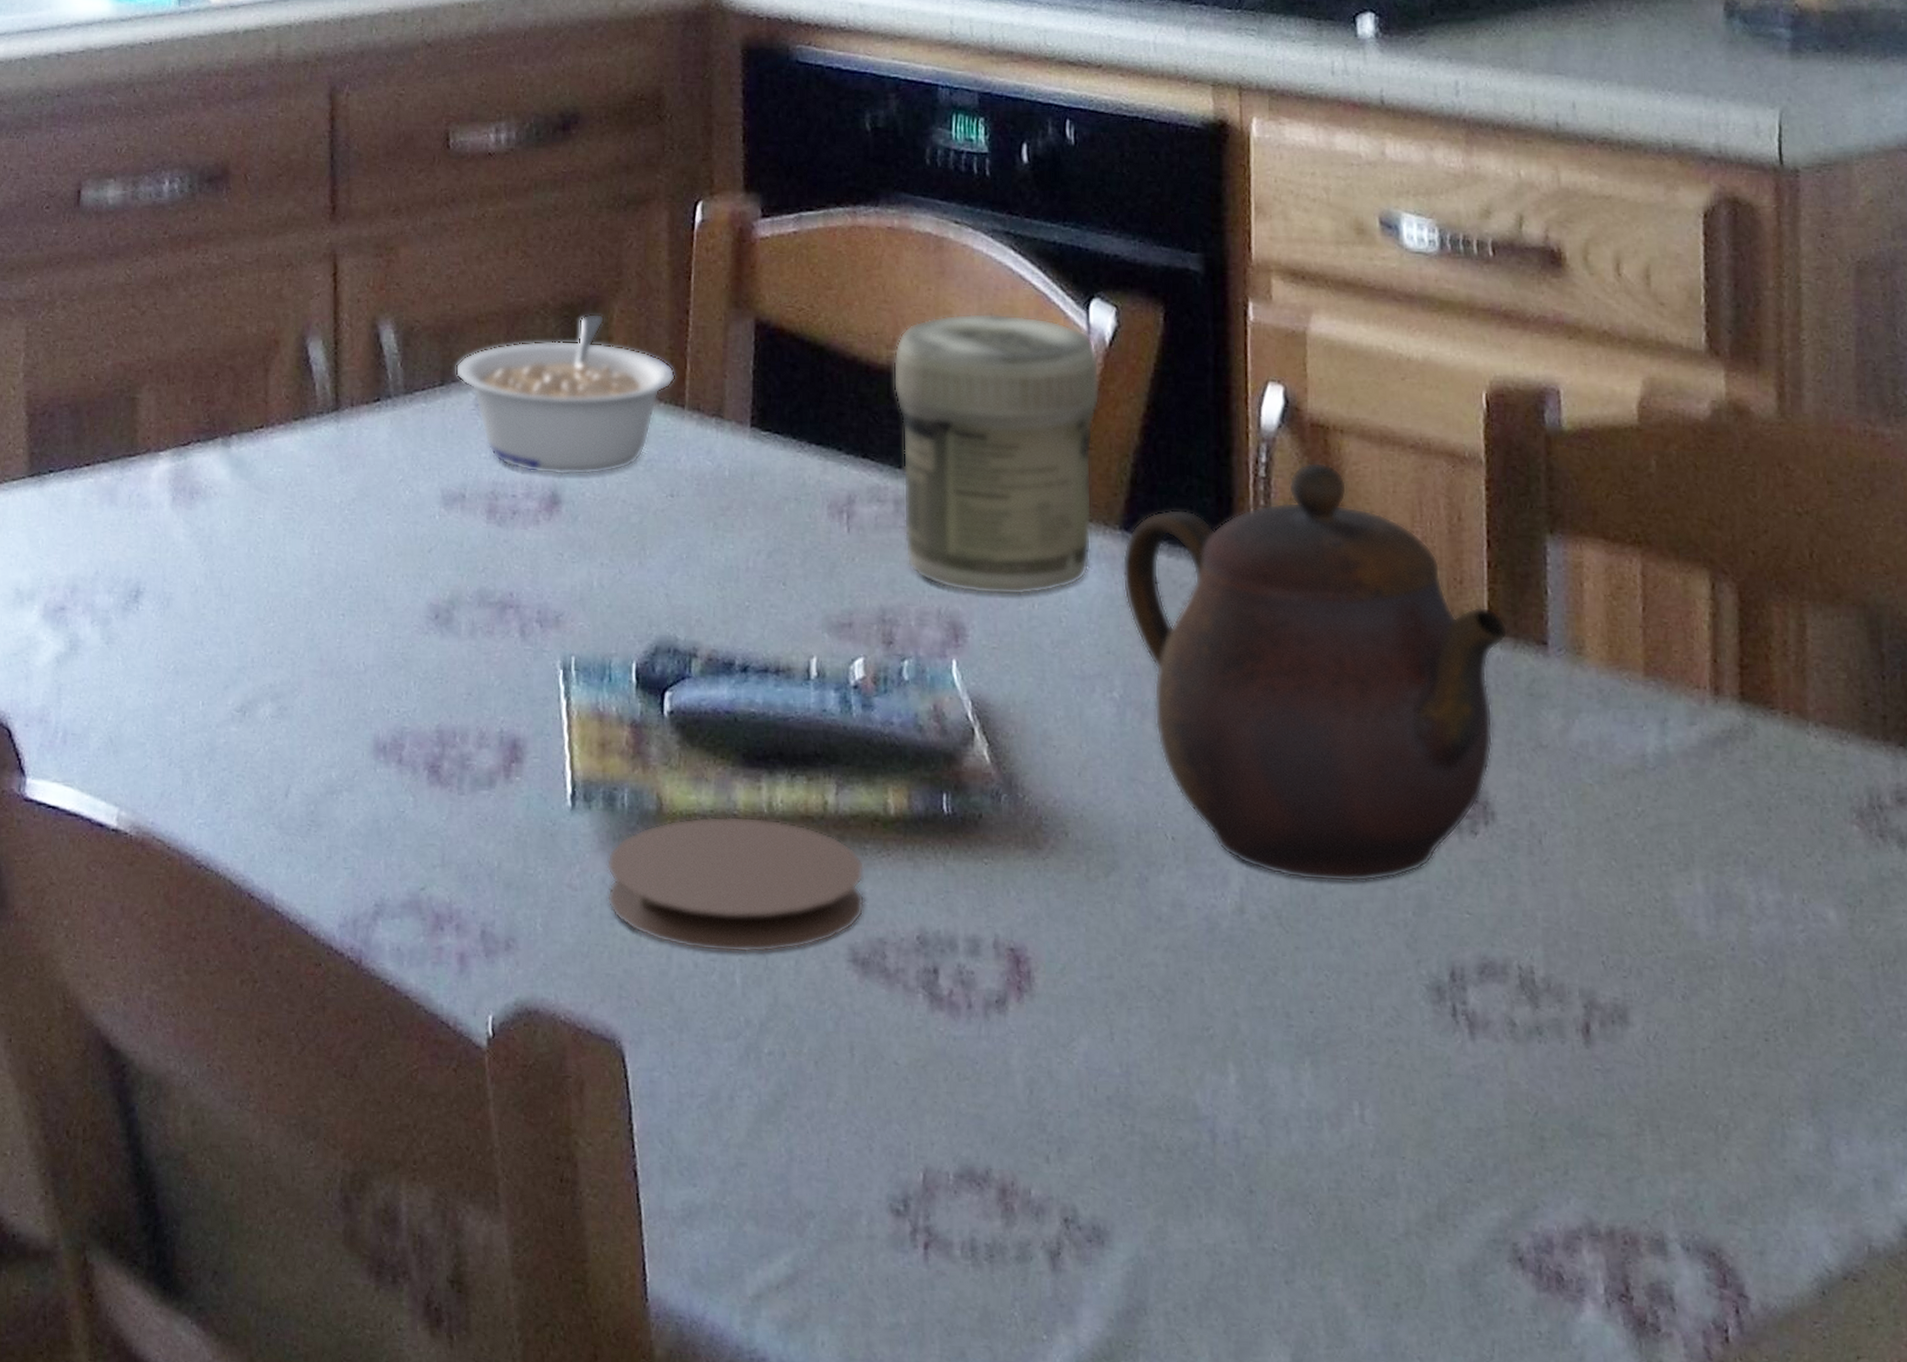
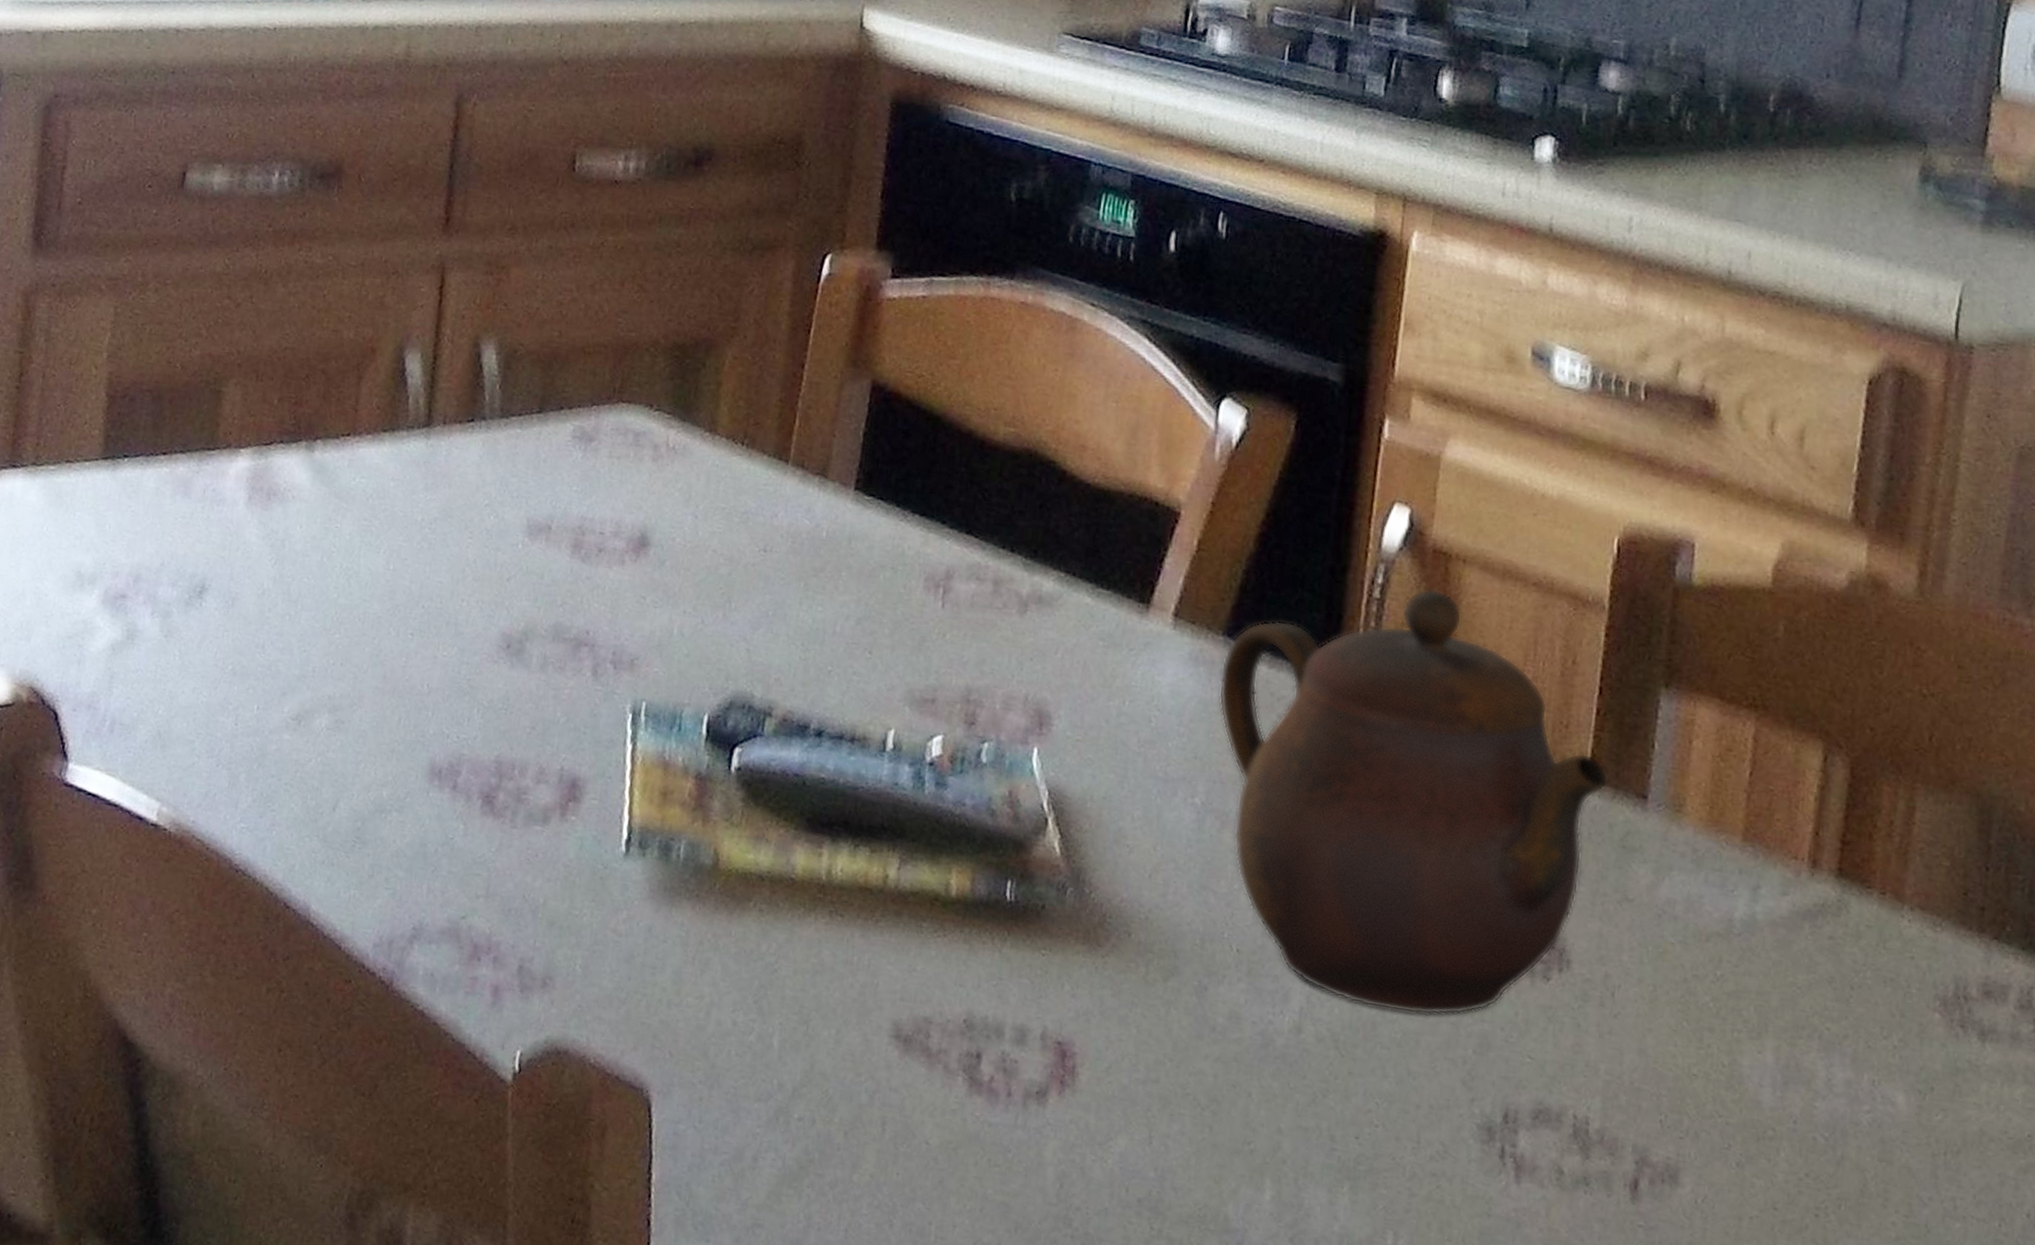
legume: present [455,313,676,476] -> none [555,356,784,521]
coaster: present [606,816,865,953] -> none [650,876,919,1019]
jar: present [893,313,1100,596] -> none [999,398,1223,691]

